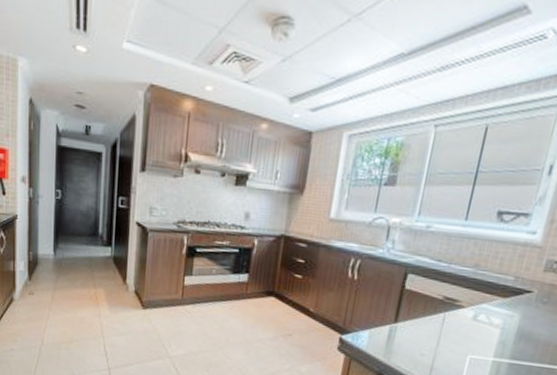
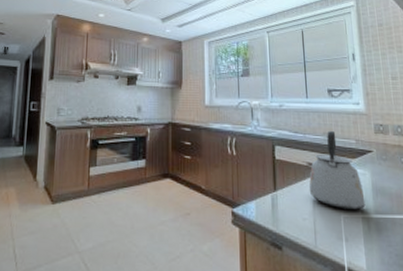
kettle: none [436,262,506,353] -> present [309,130,366,210]

